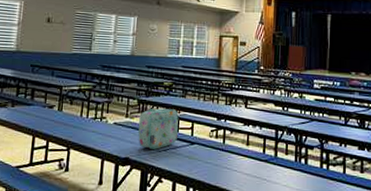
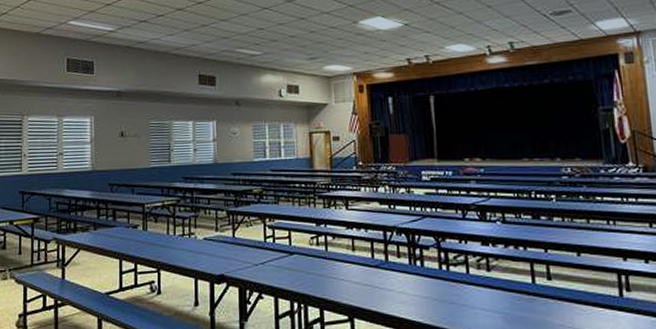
lunch box: present [138,108,179,150] -> none [230,218,275,263]

